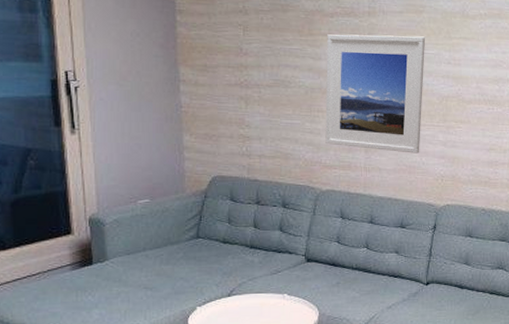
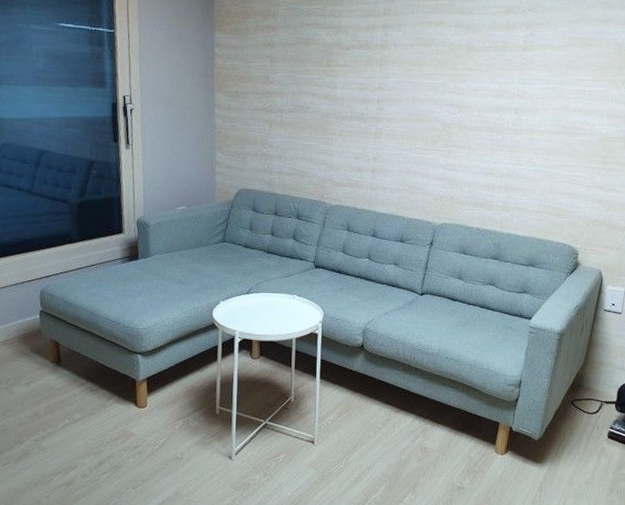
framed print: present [325,34,426,154] -> none [337,65,433,175]

